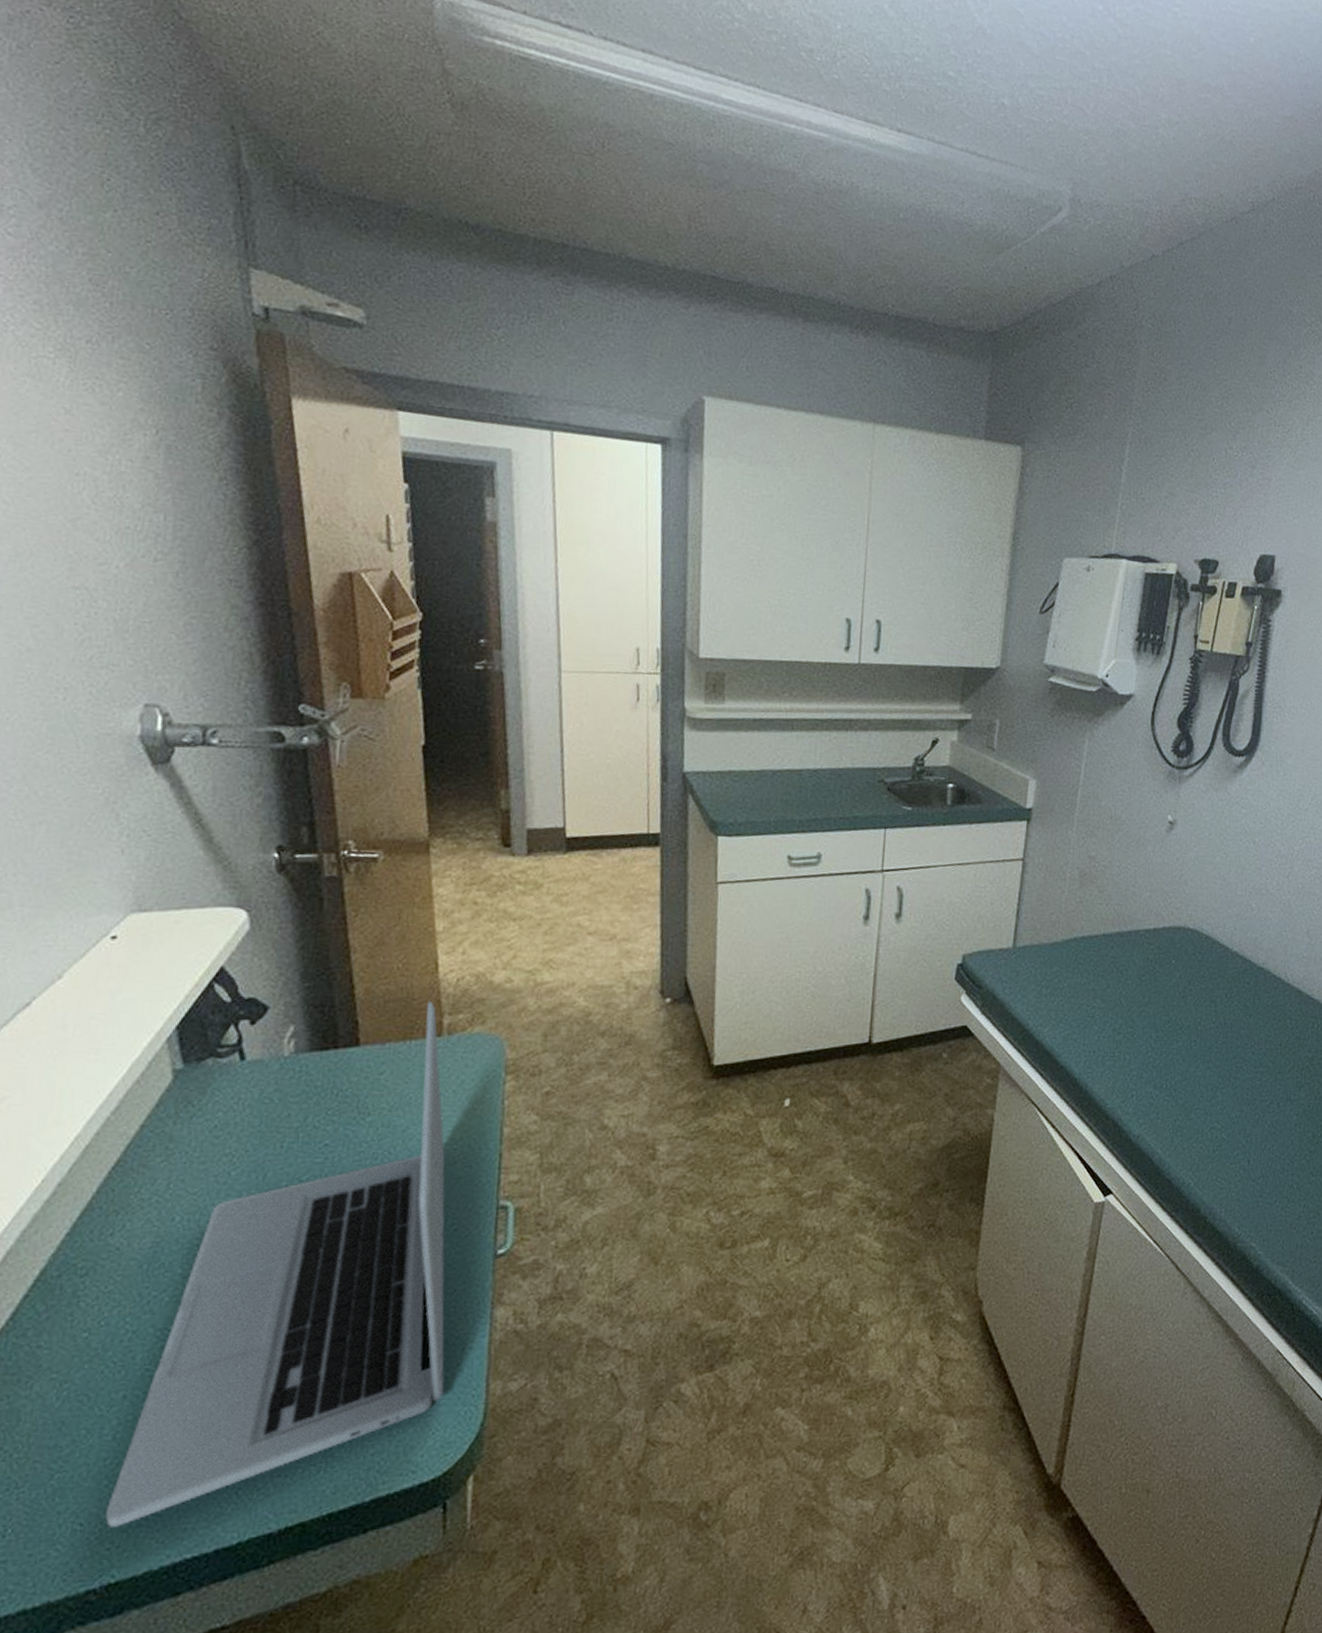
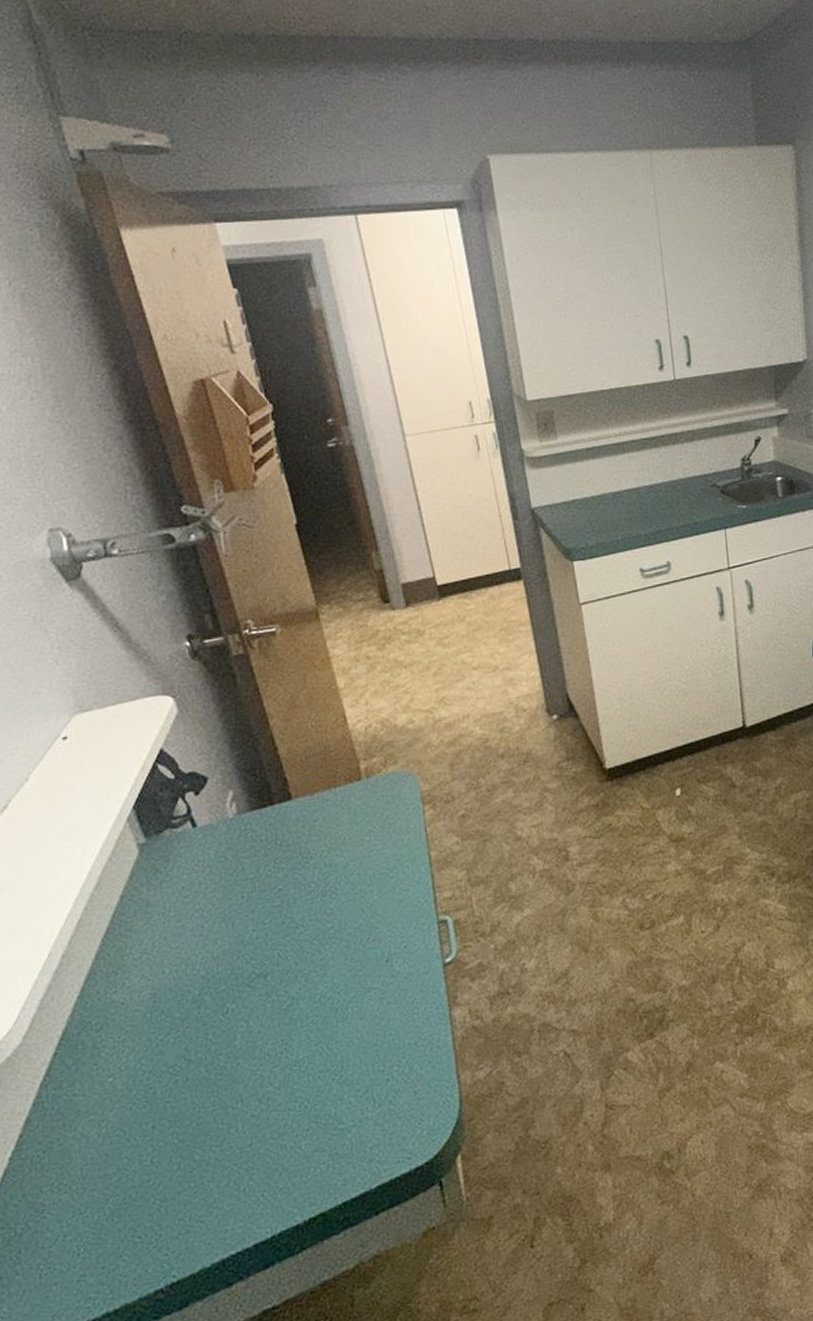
laptop: present [104,1002,446,1527] -> none [157,751,422,1237]

